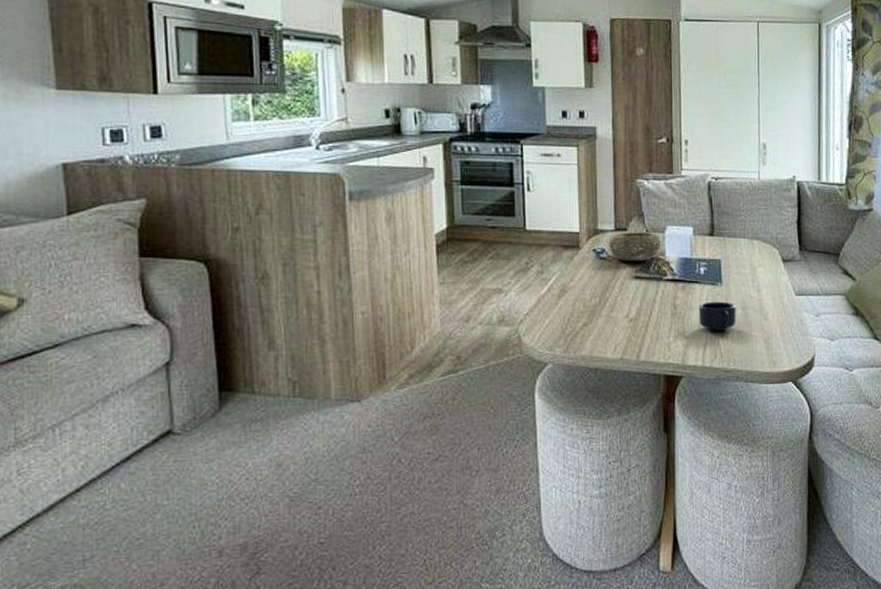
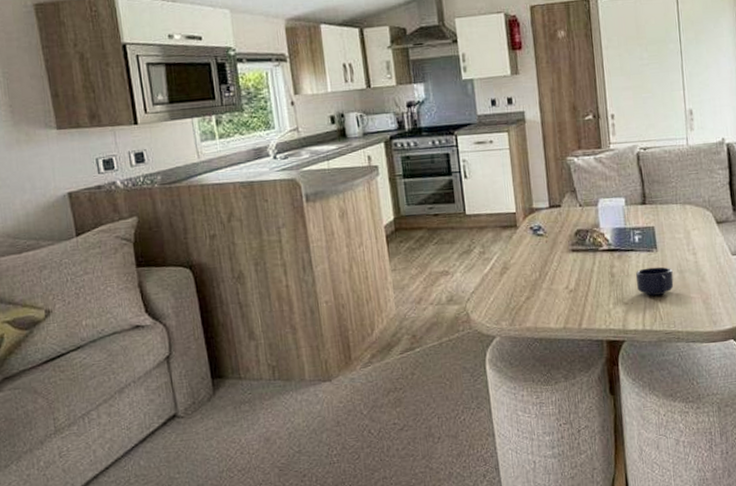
bowl: present [608,232,662,262] -> none [544,206,596,236]

